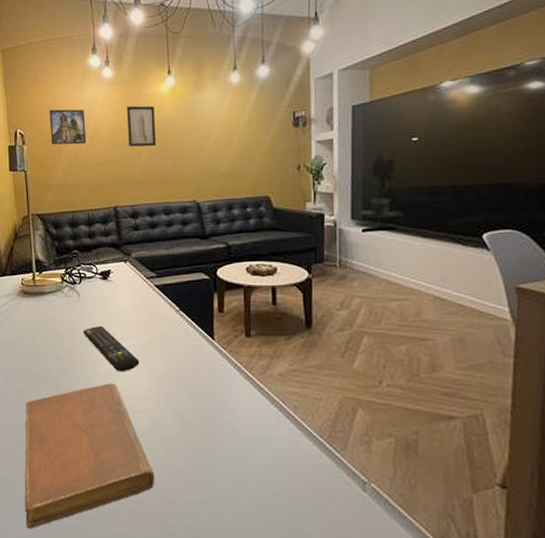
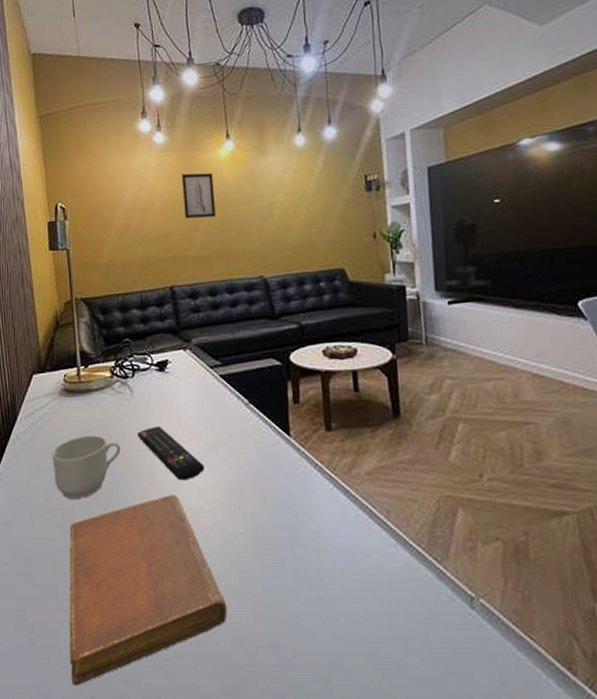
mug: none [11,330,69,383] -> present [52,435,121,500]
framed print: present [49,109,87,145] -> none [94,178,138,220]

